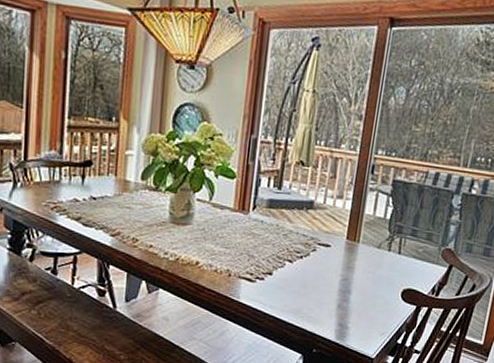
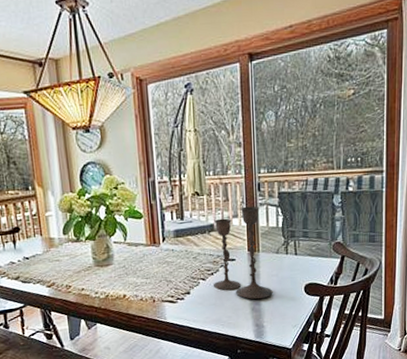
candlestick: none [300,188,369,297] -> present [214,206,273,300]

